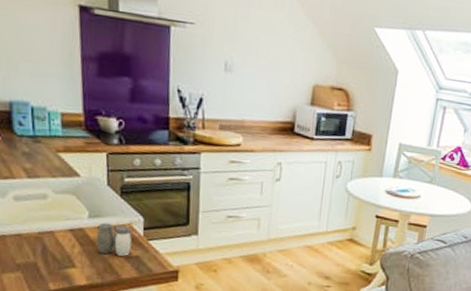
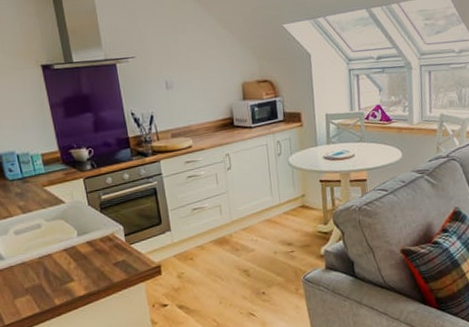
salt and pepper shaker: present [97,223,132,256] -> none [86,236,118,264]

